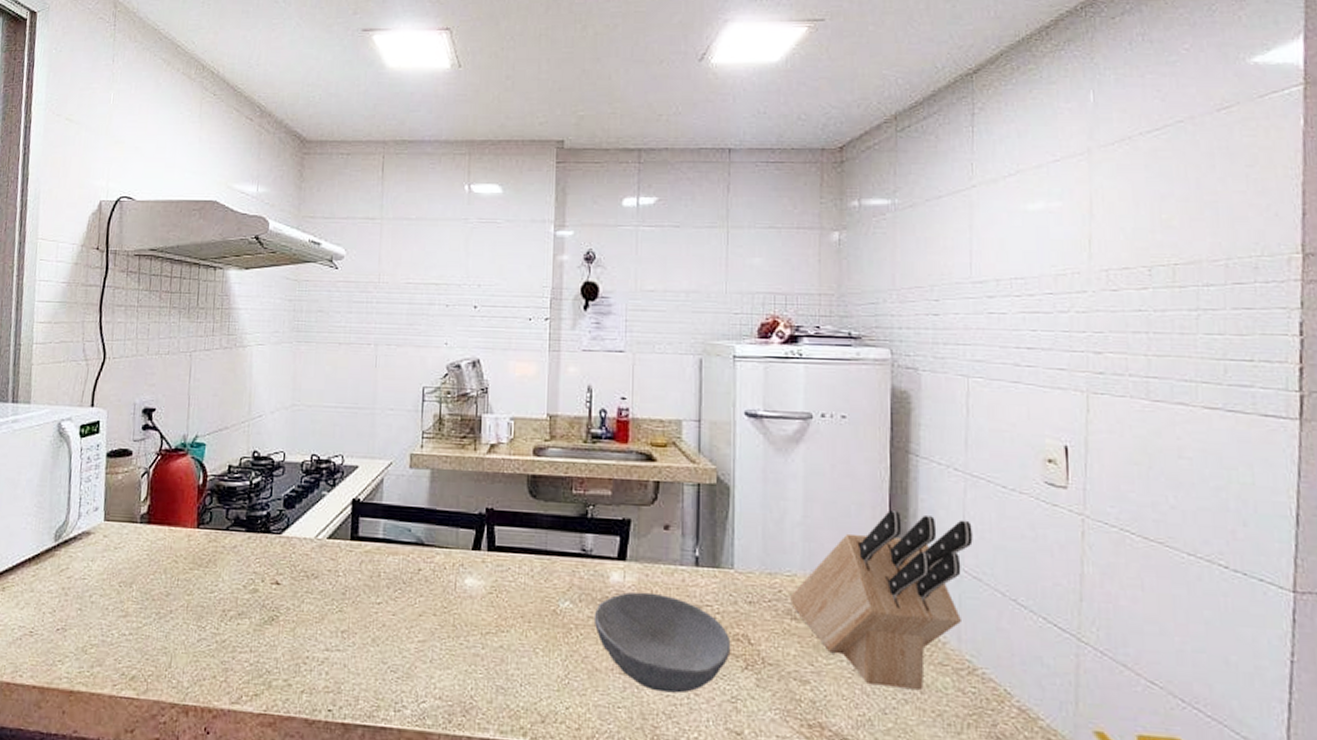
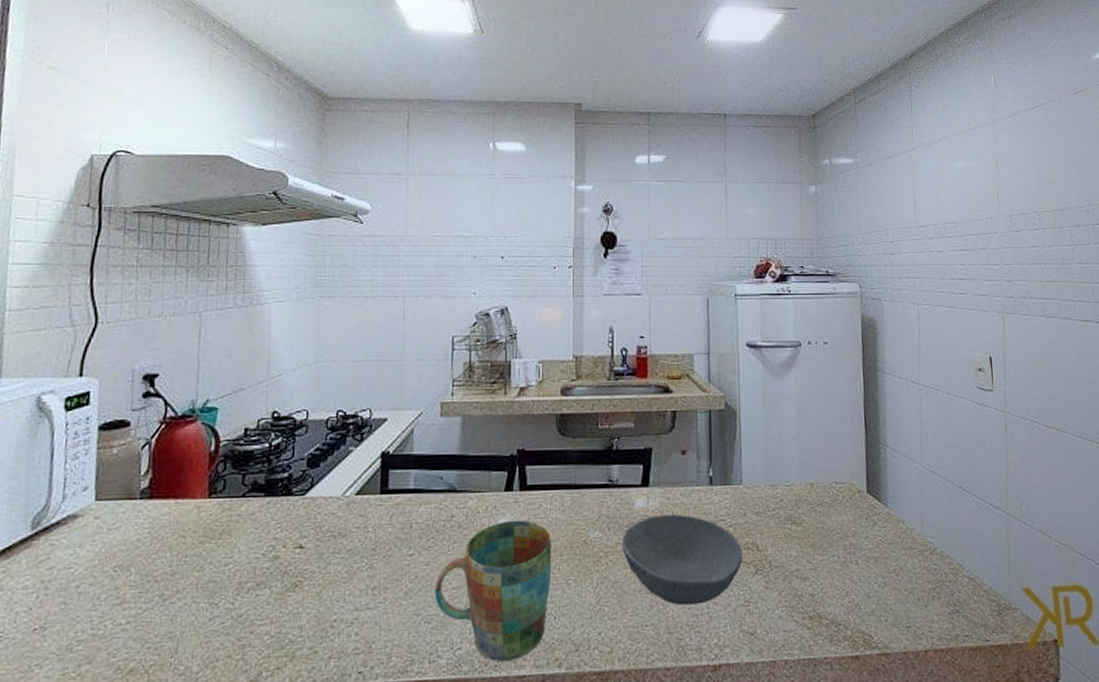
mug: none [400,580,520,722] -> present [434,520,552,662]
knife block: present [790,510,973,690] -> none [790,420,928,574]

